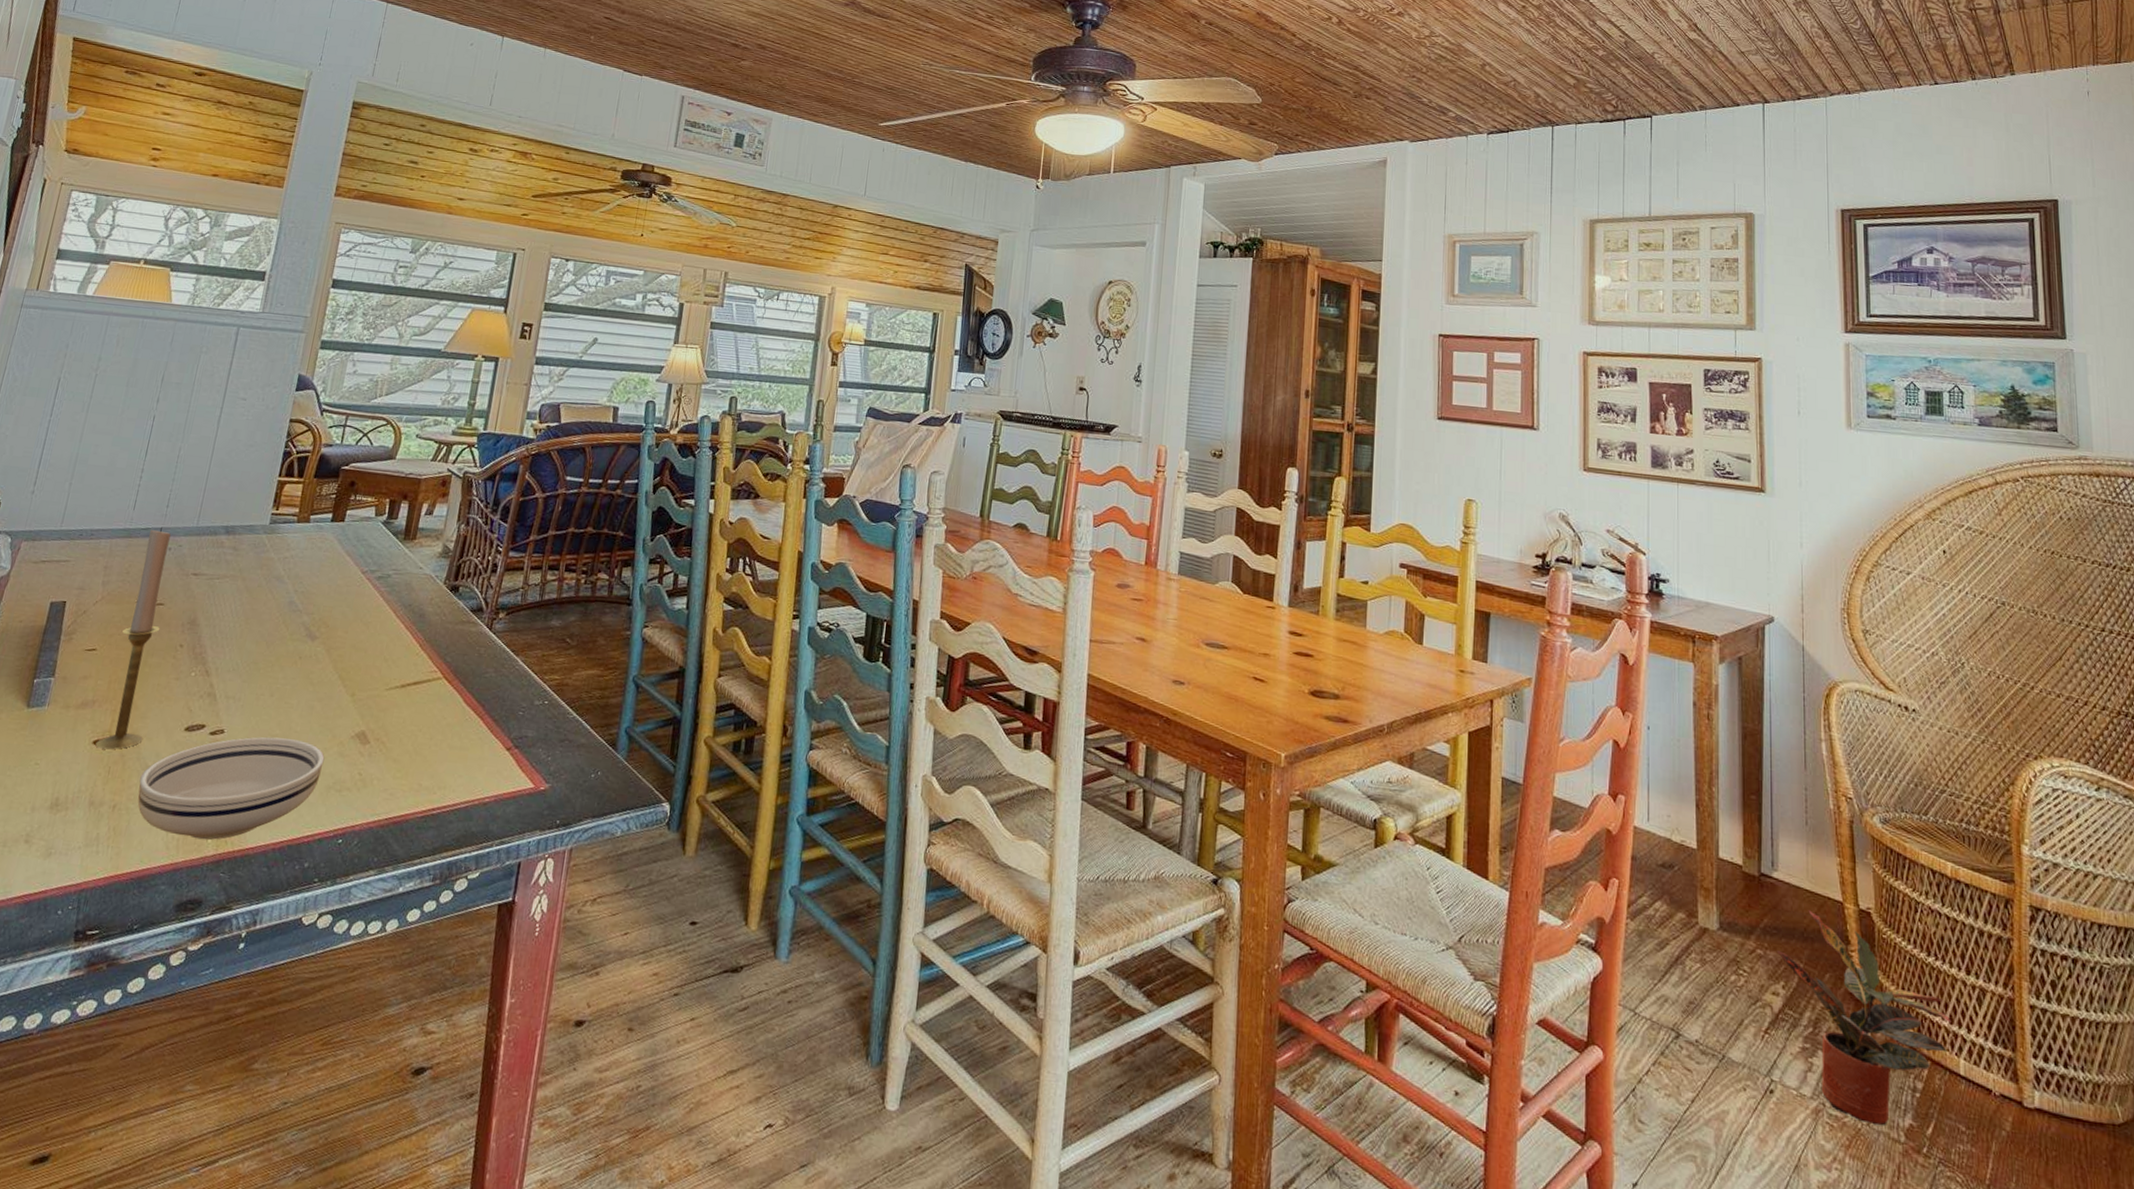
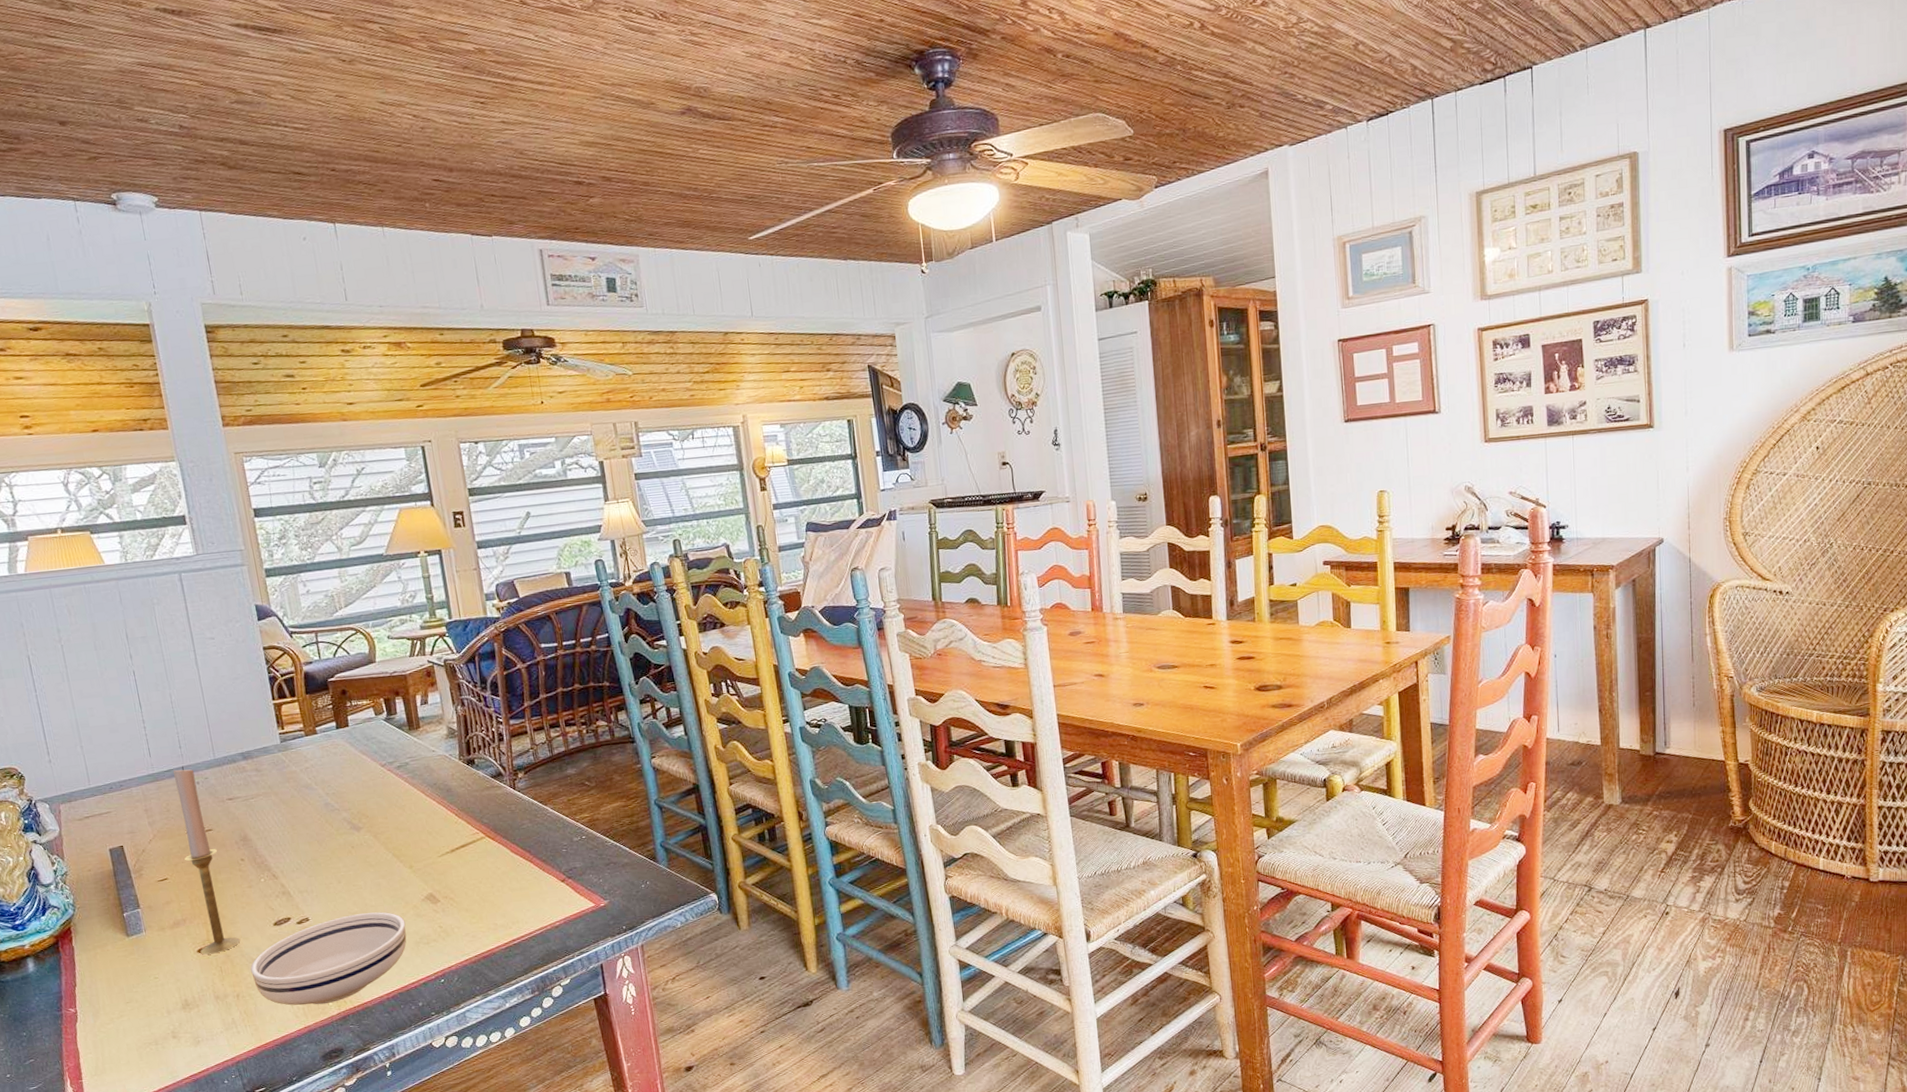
potted plant: present [1776,910,1951,1125] -> none [1670,773,1814,920]

